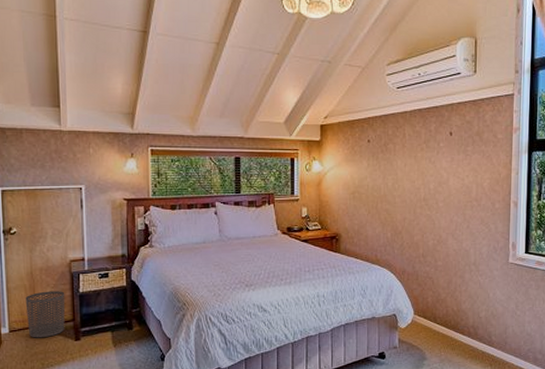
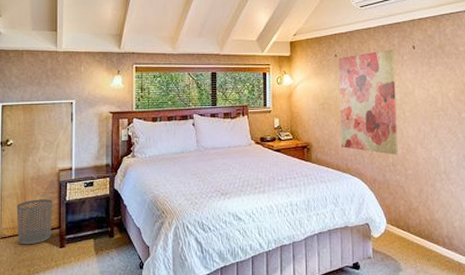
wall art: none [370,135,431,246] -> present [338,49,398,155]

